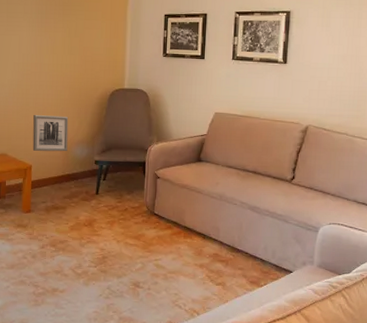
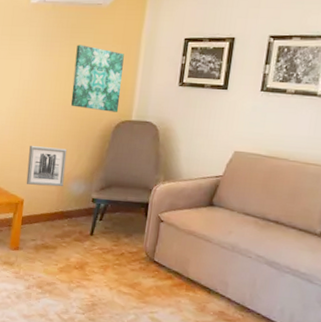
wall art: none [68,21,113,82] -> present [70,45,124,112]

